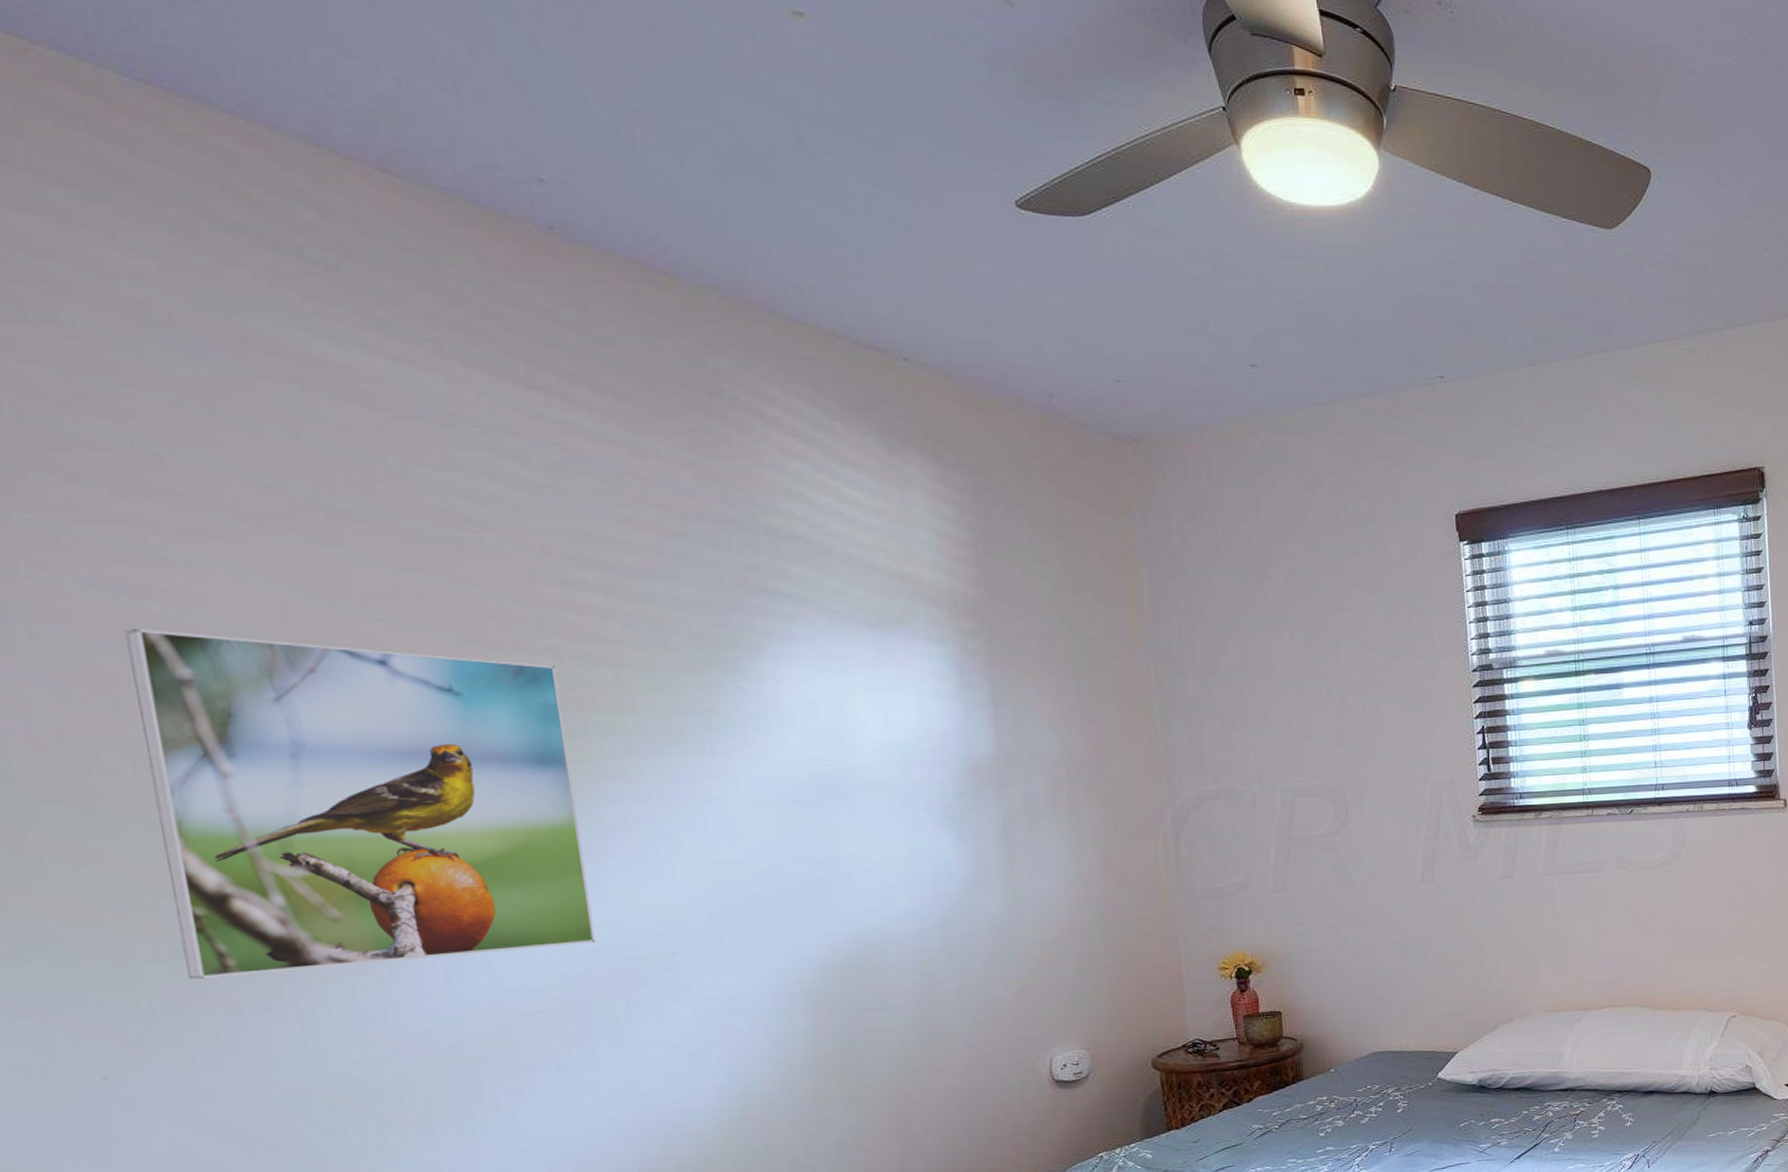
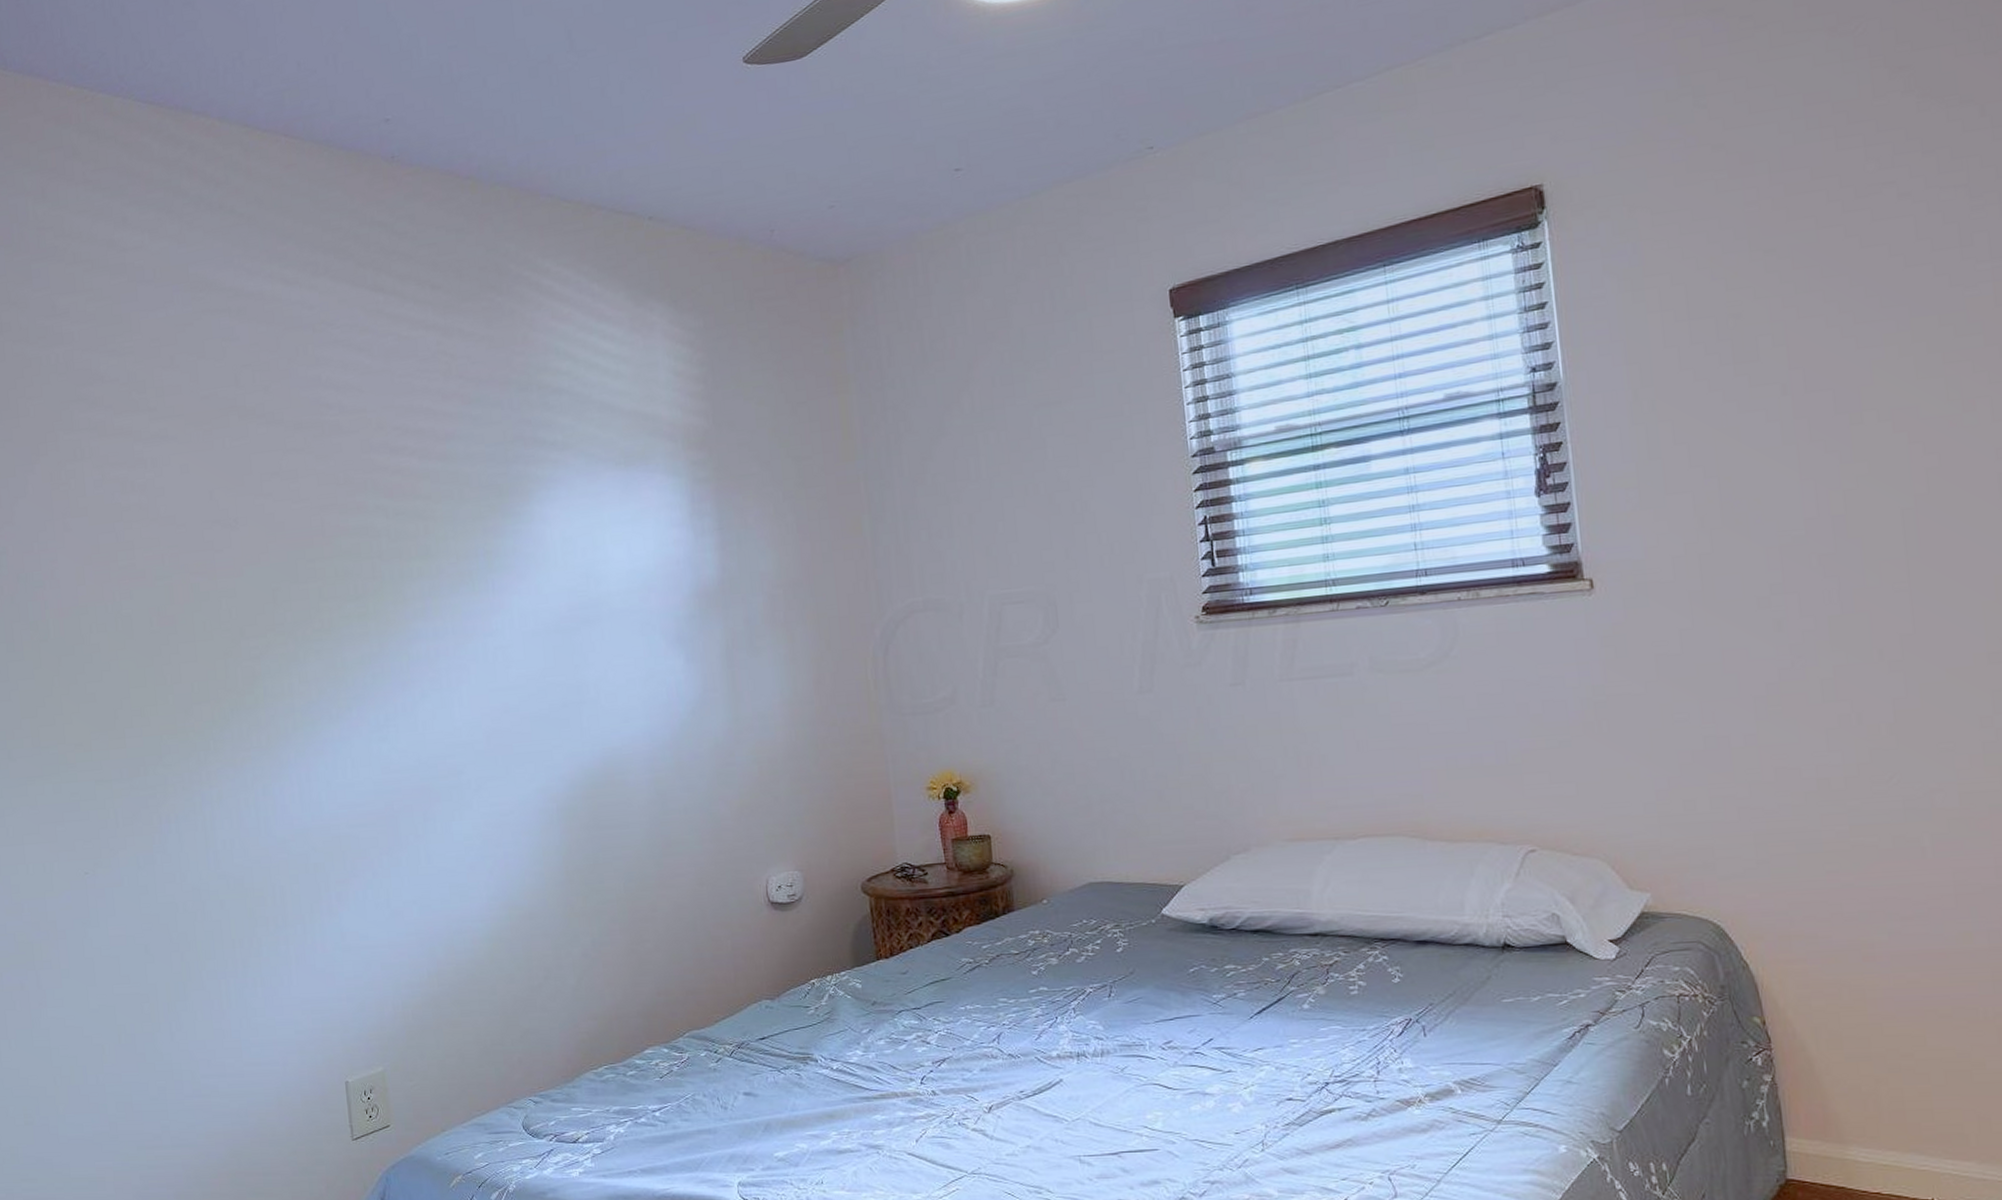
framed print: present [124,628,596,980] -> none [116,515,404,794]

